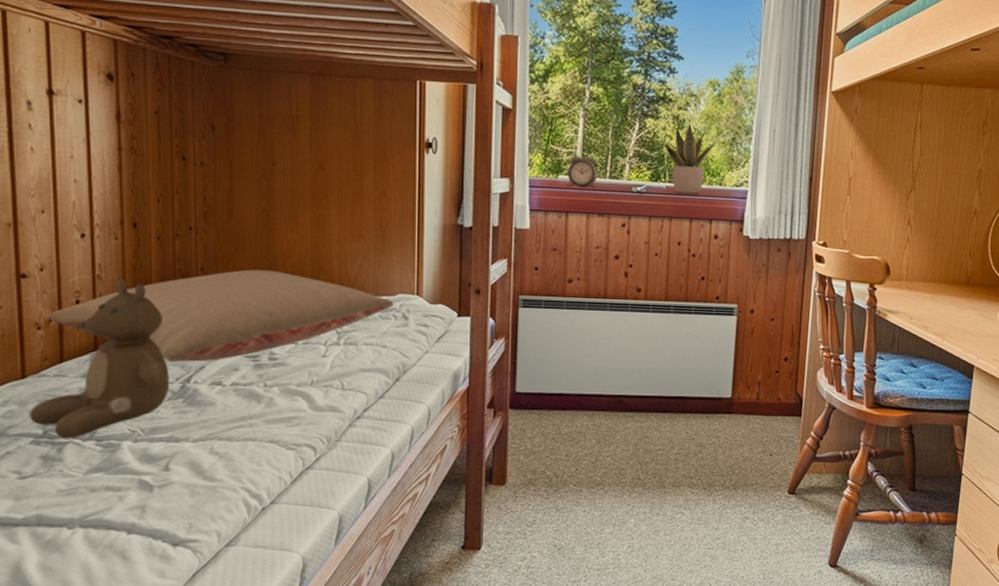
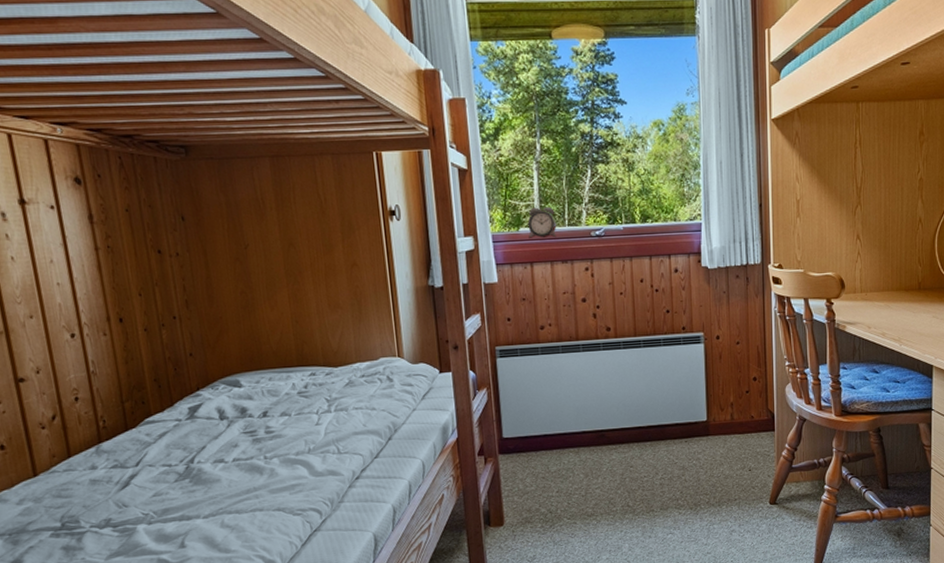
teddy bear: present [30,278,170,439] -> none [45,372,175,529]
pillow: present [47,269,394,363] -> none [50,348,378,446]
potted plant: present [665,122,717,195] -> none [618,163,667,234]

